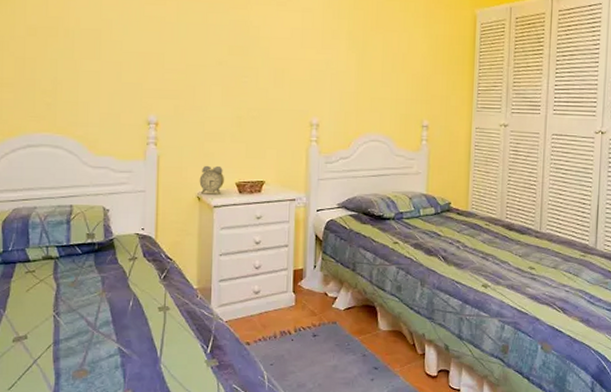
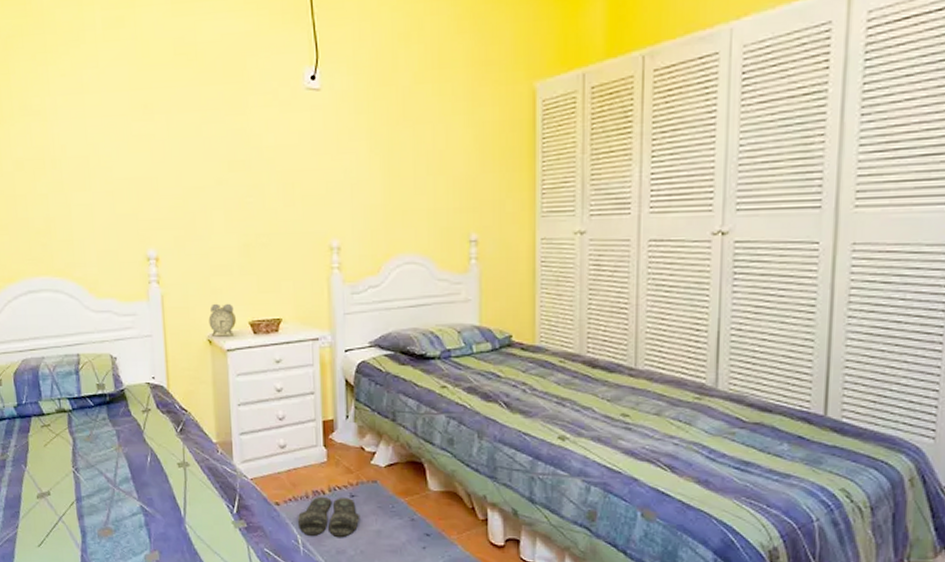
slippers: none [265,337,320,373] -> present [298,497,360,538]

